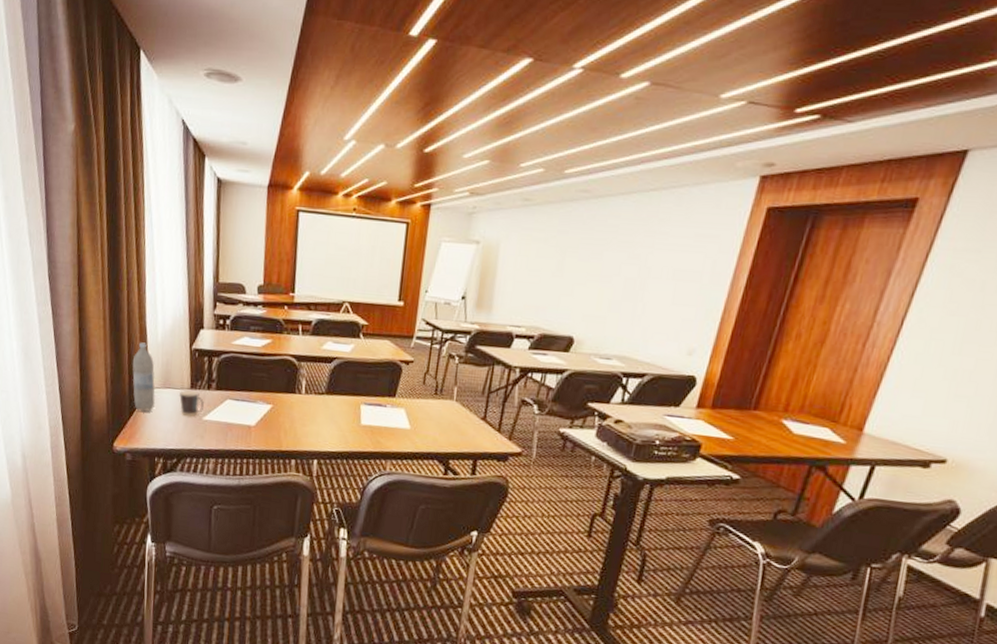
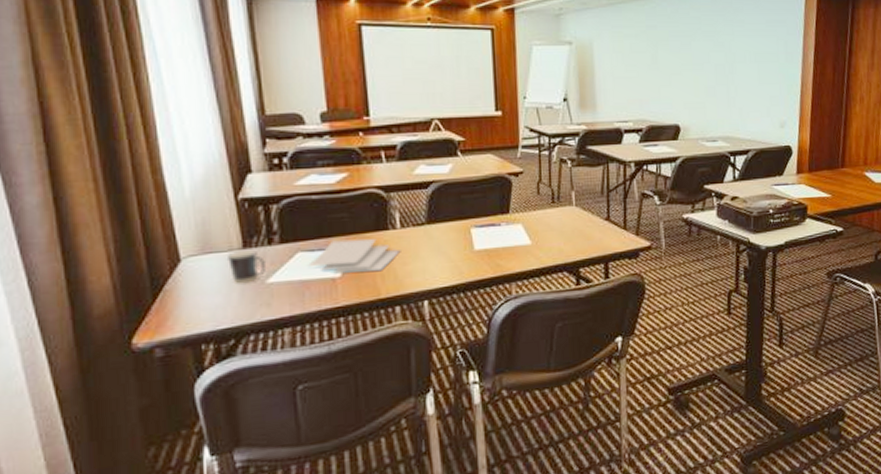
water bottle: present [132,342,156,412] -> none [148,201,191,290]
papers: none [233,394,303,428] -> present [308,238,401,275]

